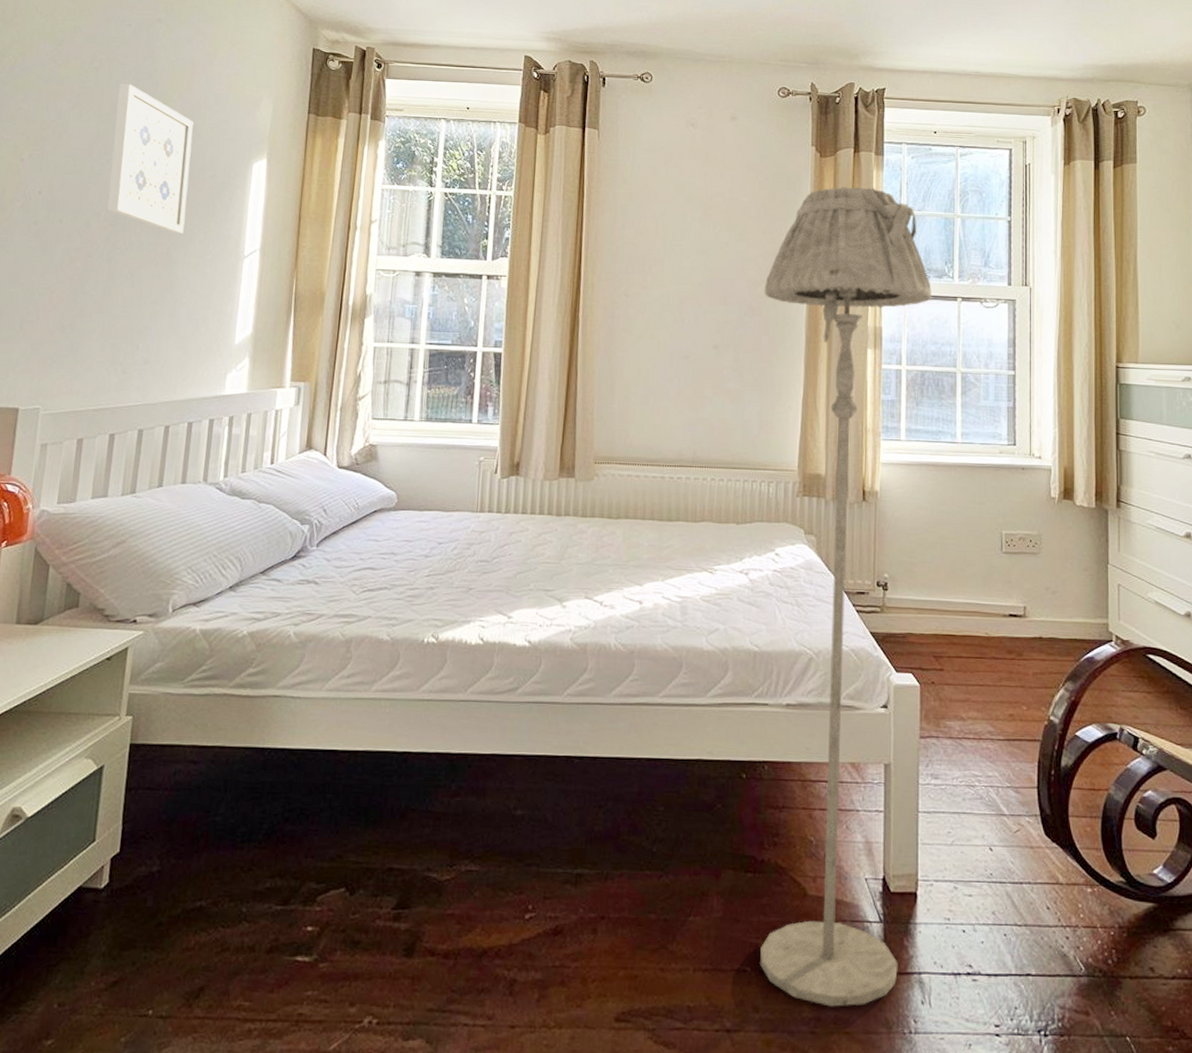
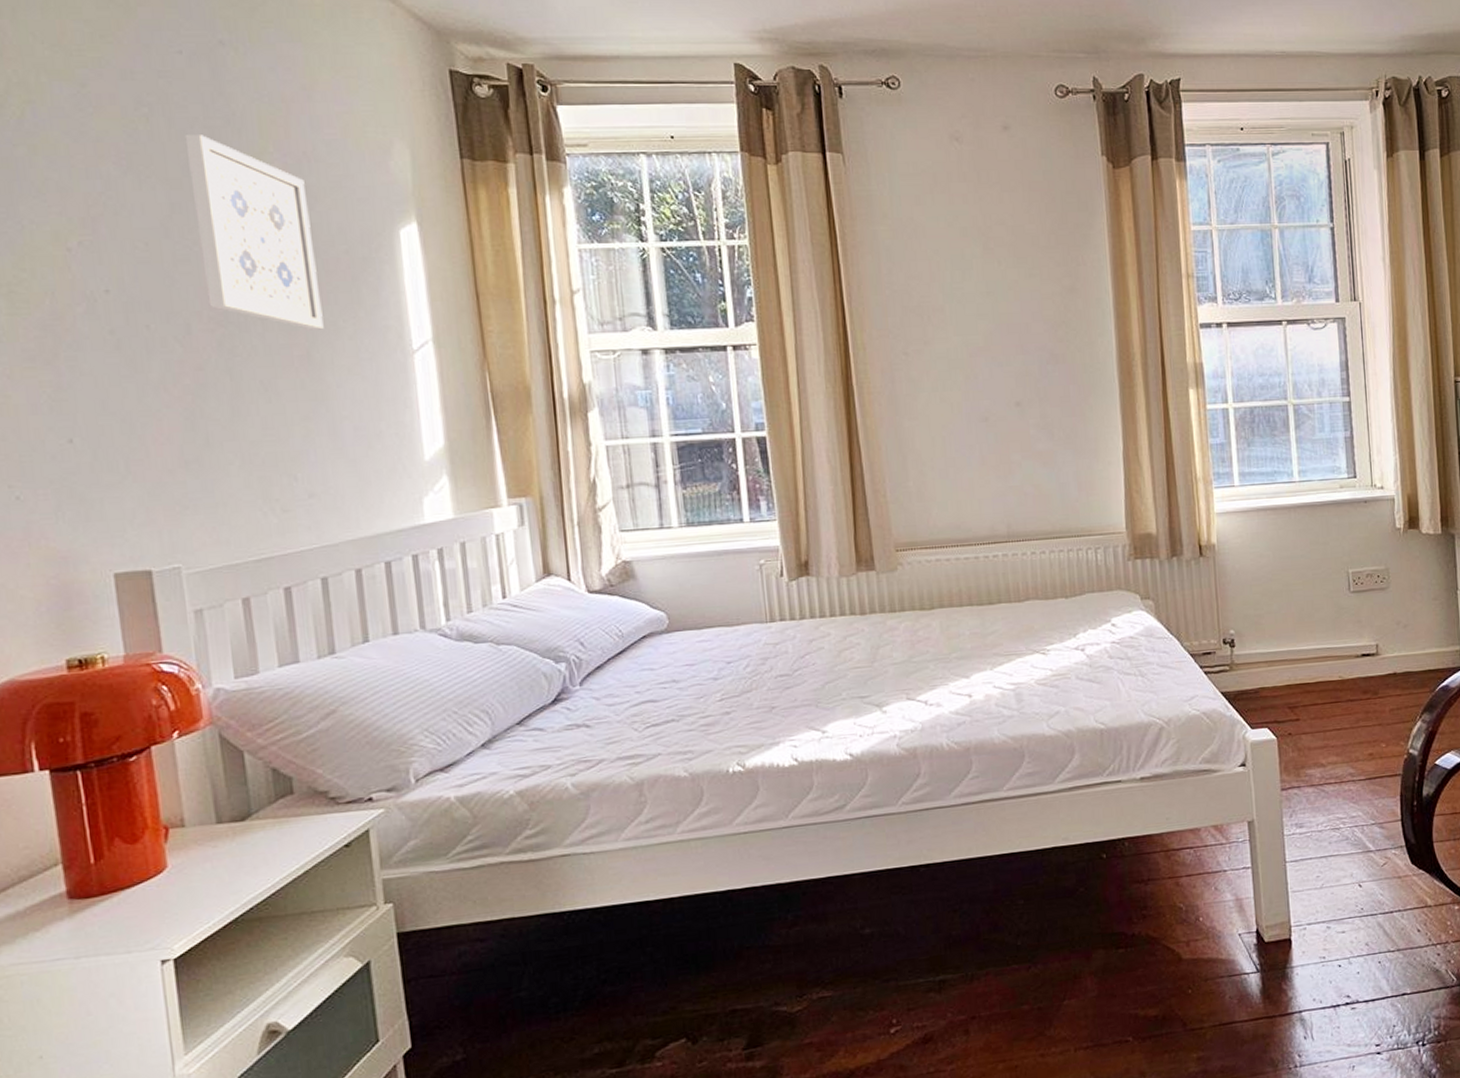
floor lamp: present [760,187,932,1007] -> none [1065,200,1279,1059]

